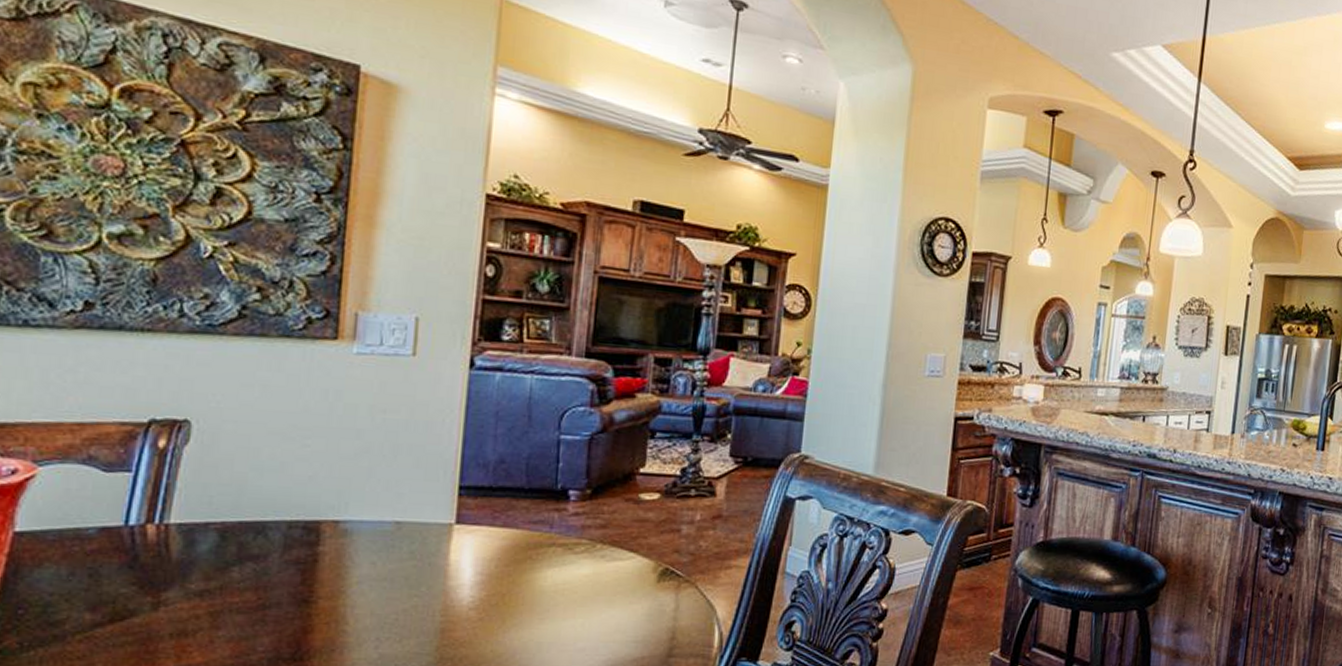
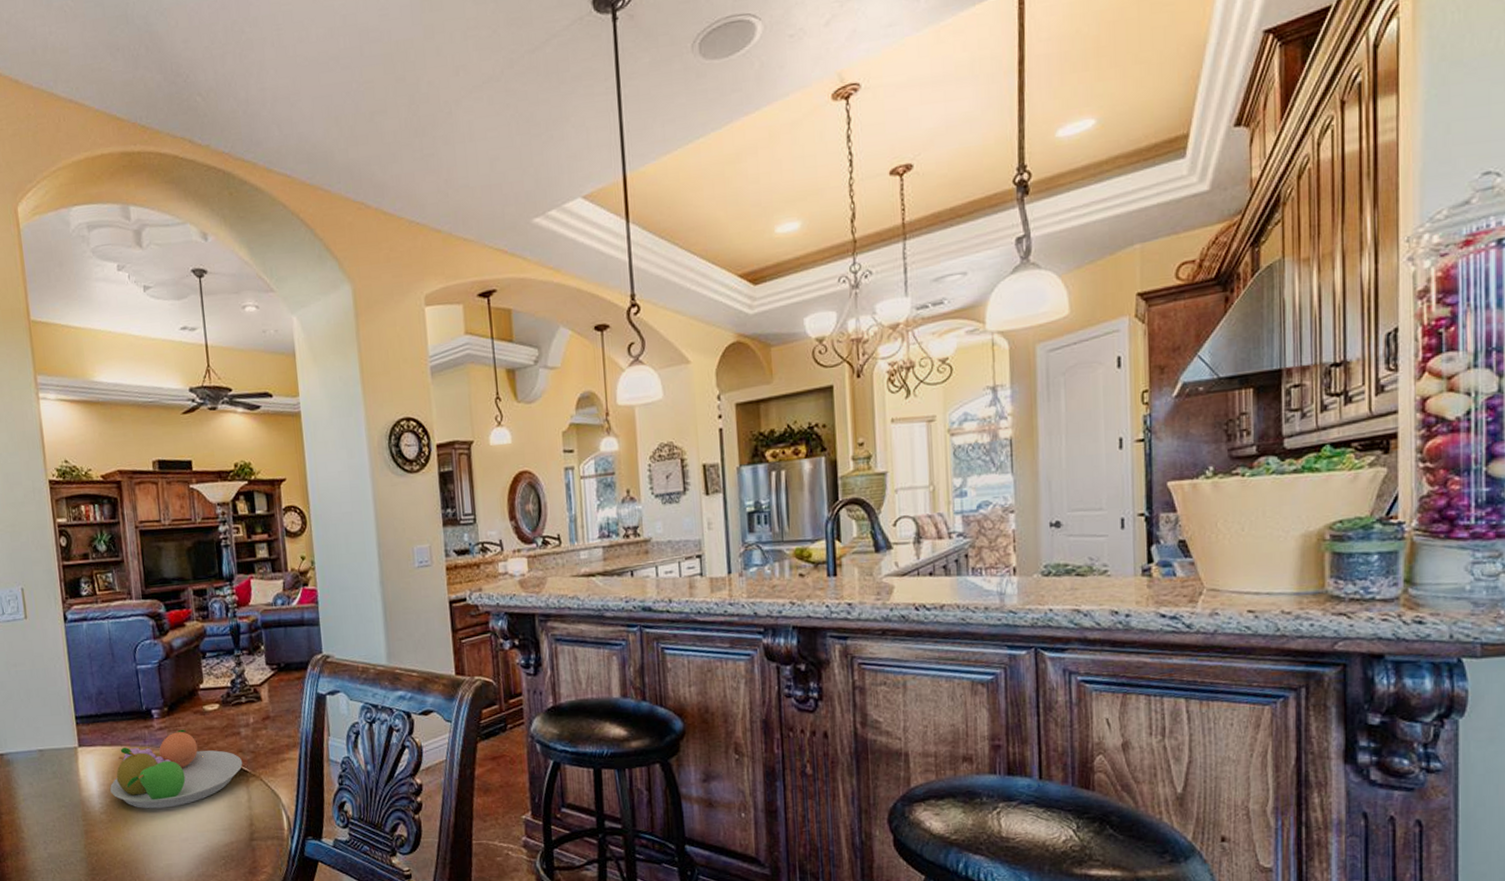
fruit bowl: none [490,518,677,610] -> present [110,729,243,809]

